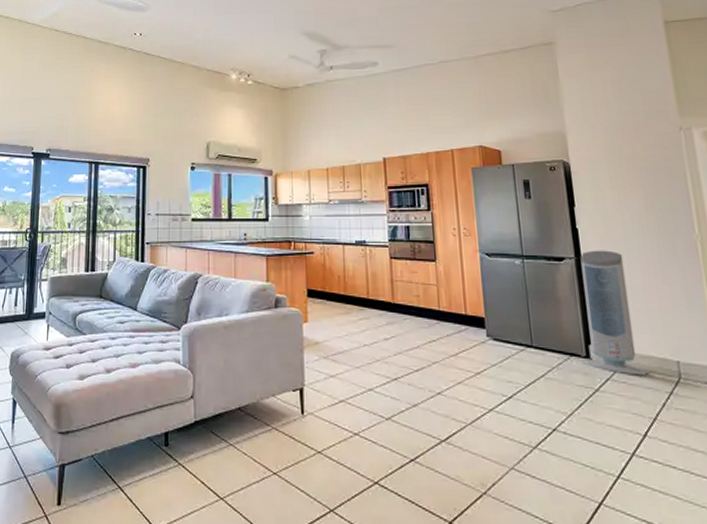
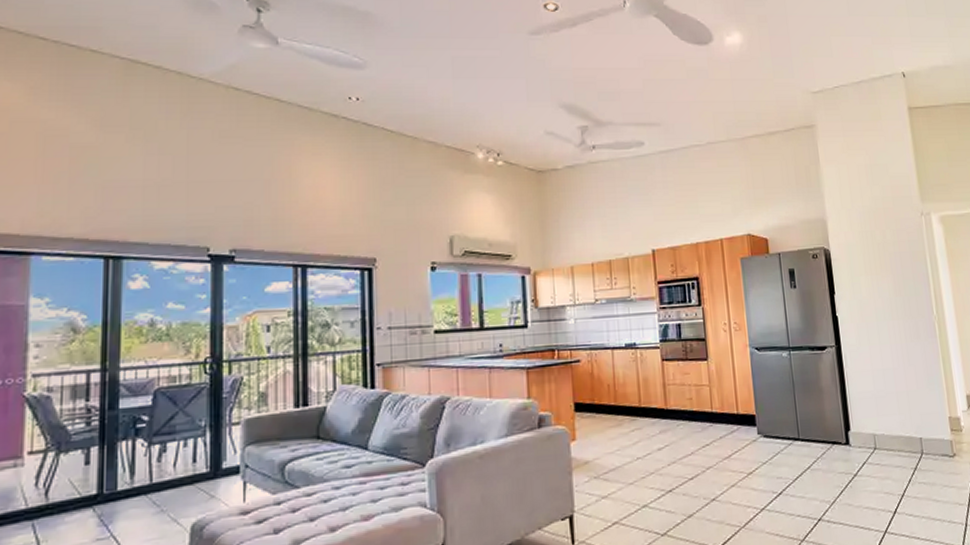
air purifier: present [580,250,649,376] -> none [840,336,898,456]

